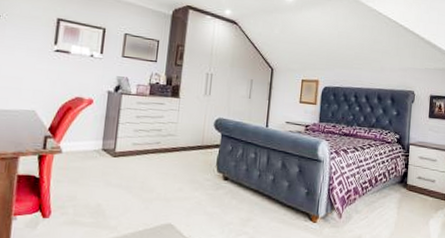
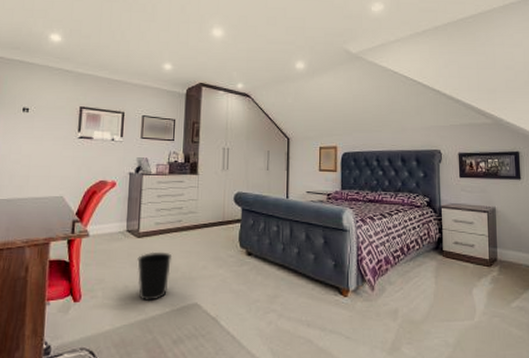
wastebasket: none [111,171,147,221] -> present [137,251,171,302]

